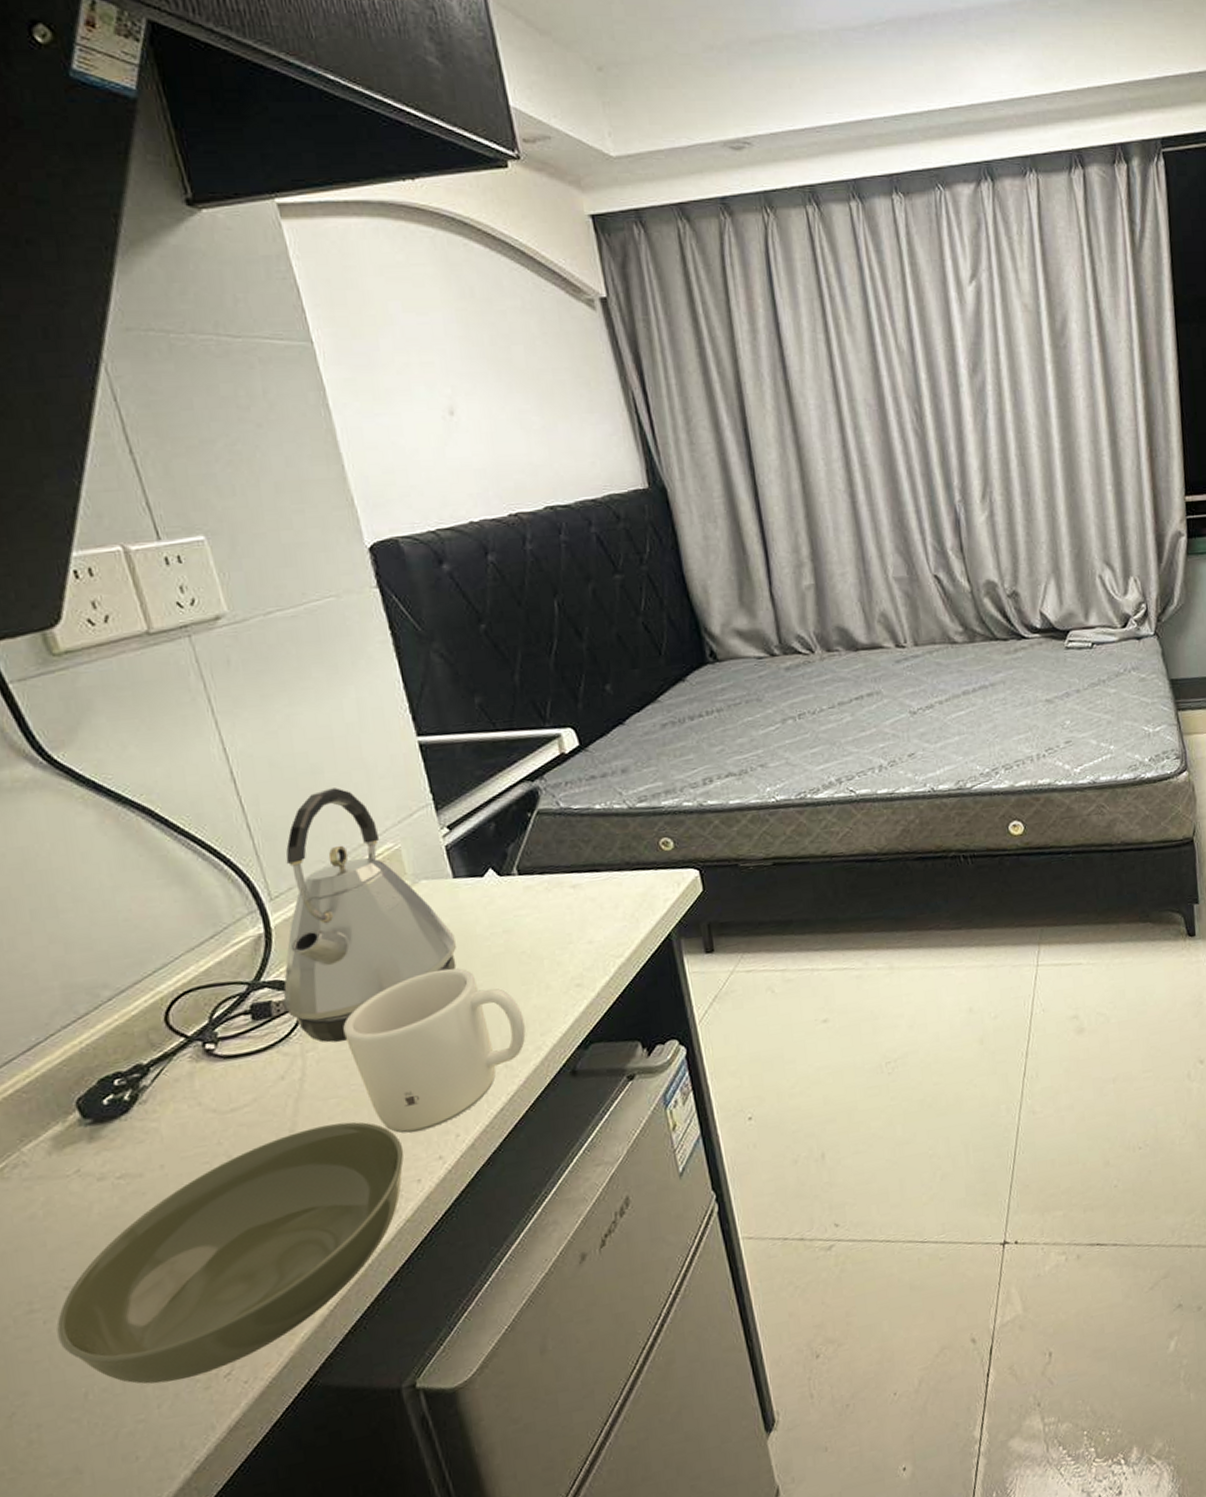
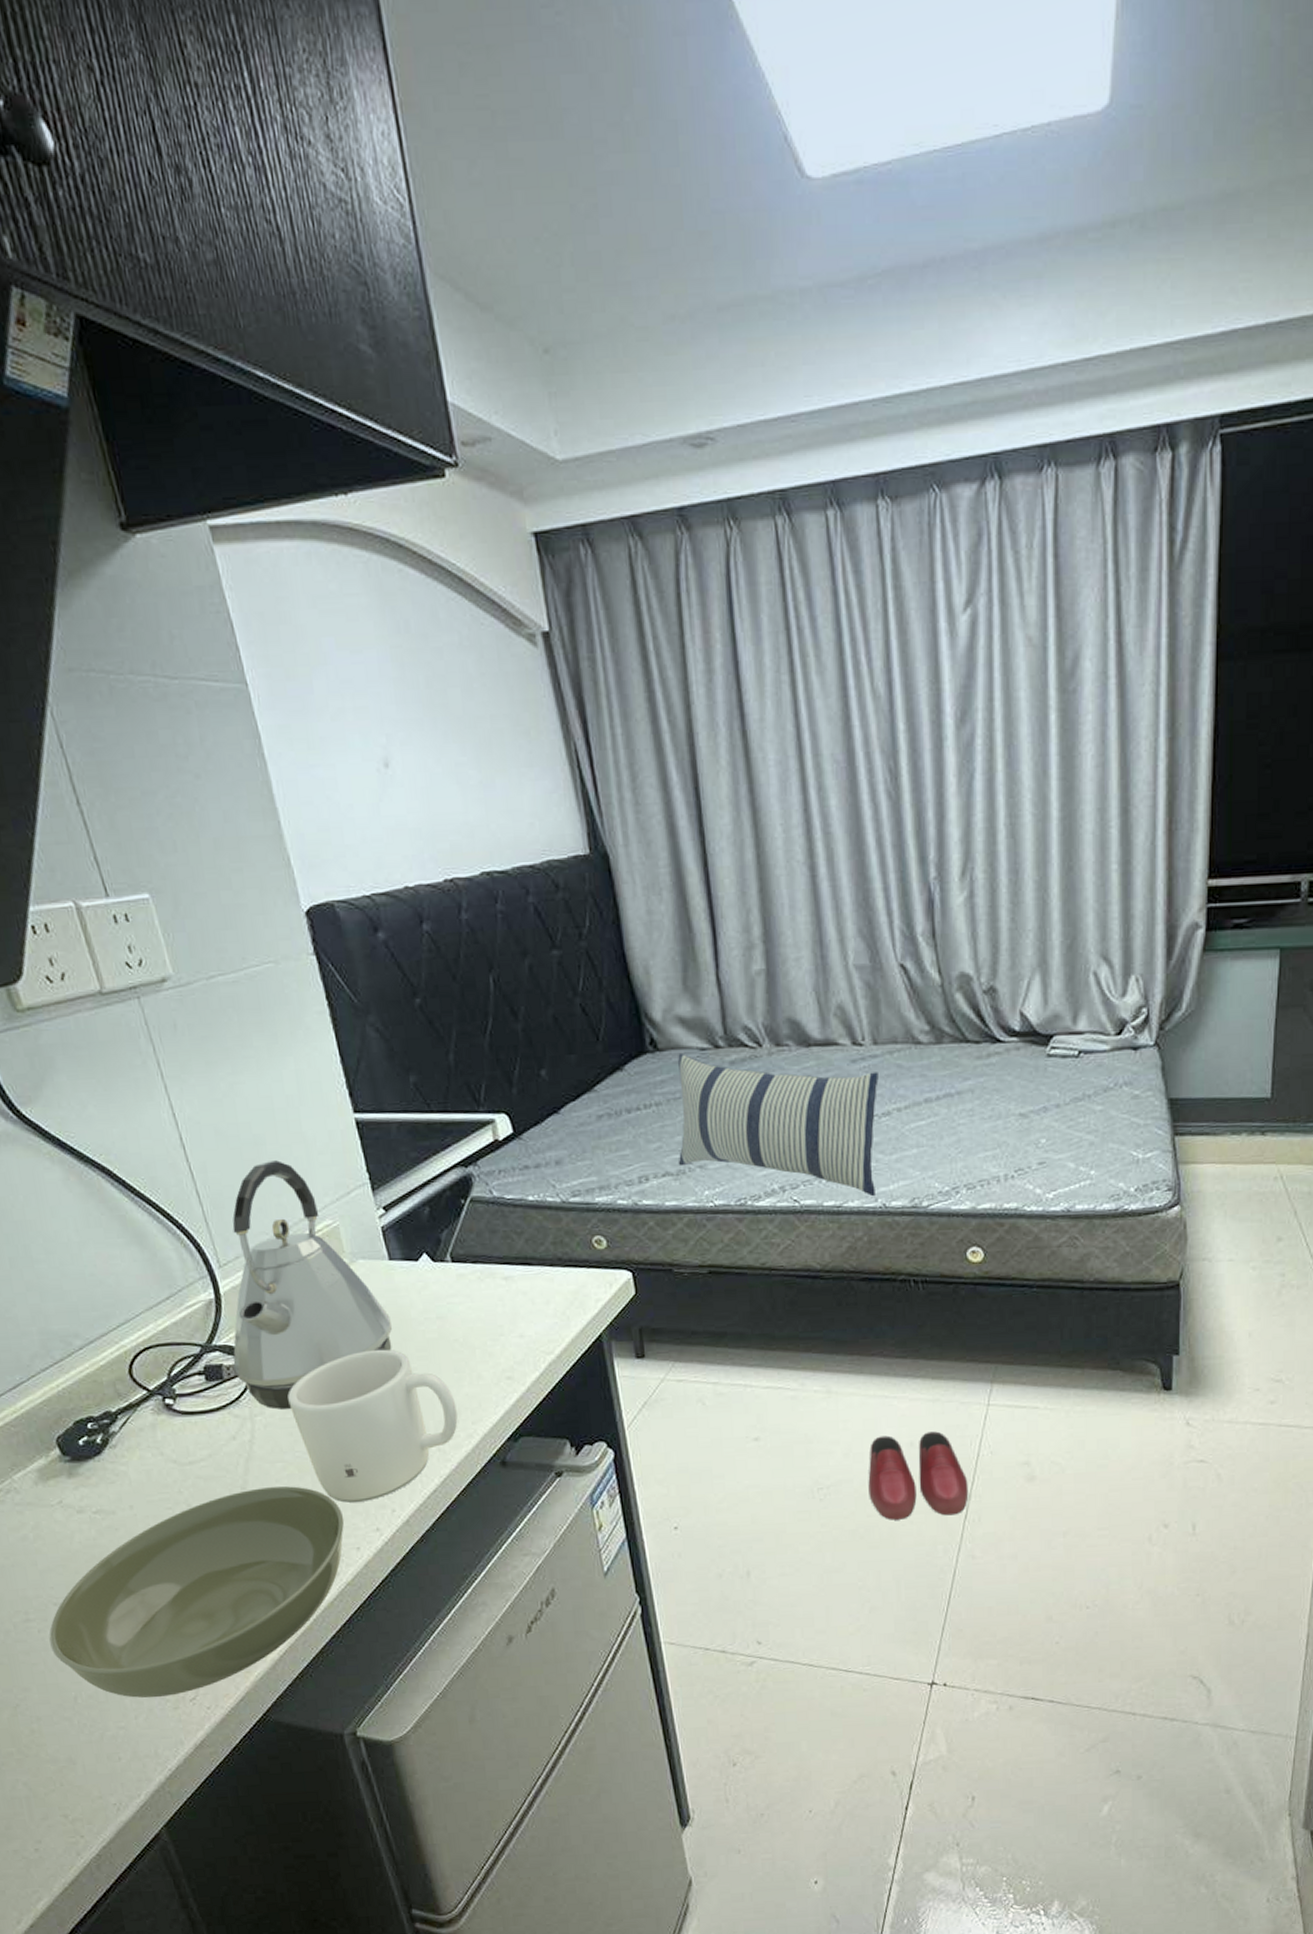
pillow: none [737,662,924,783] -> present [678,1052,879,1197]
slippers: none [932,995,1026,1086] -> present [868,1431,969,1520]

